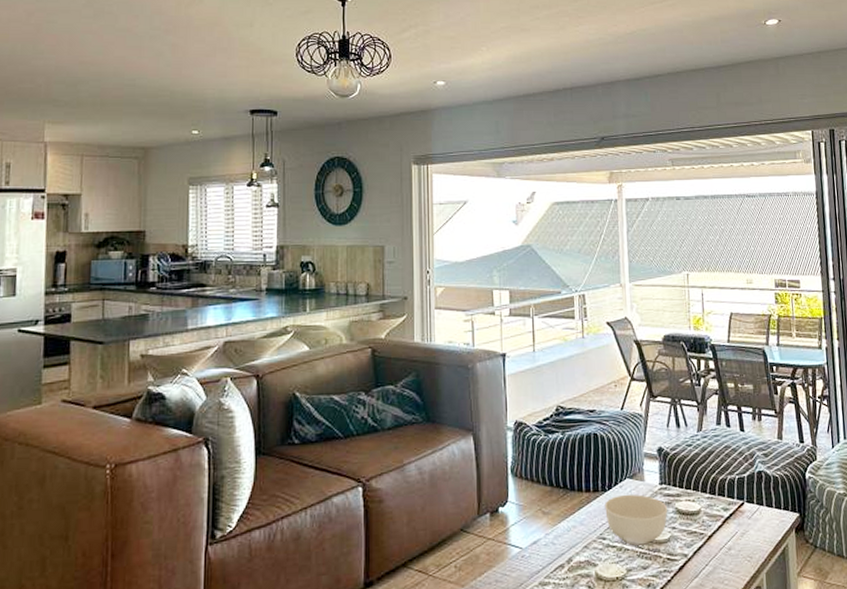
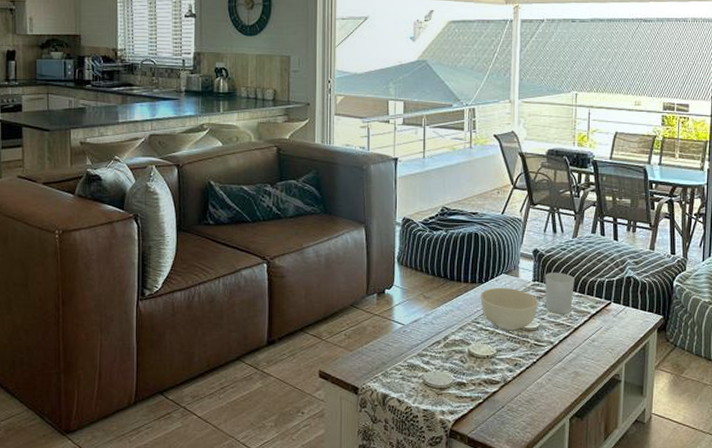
candle holder: none [671,471,704,521] -> present [544,272,574,314]

